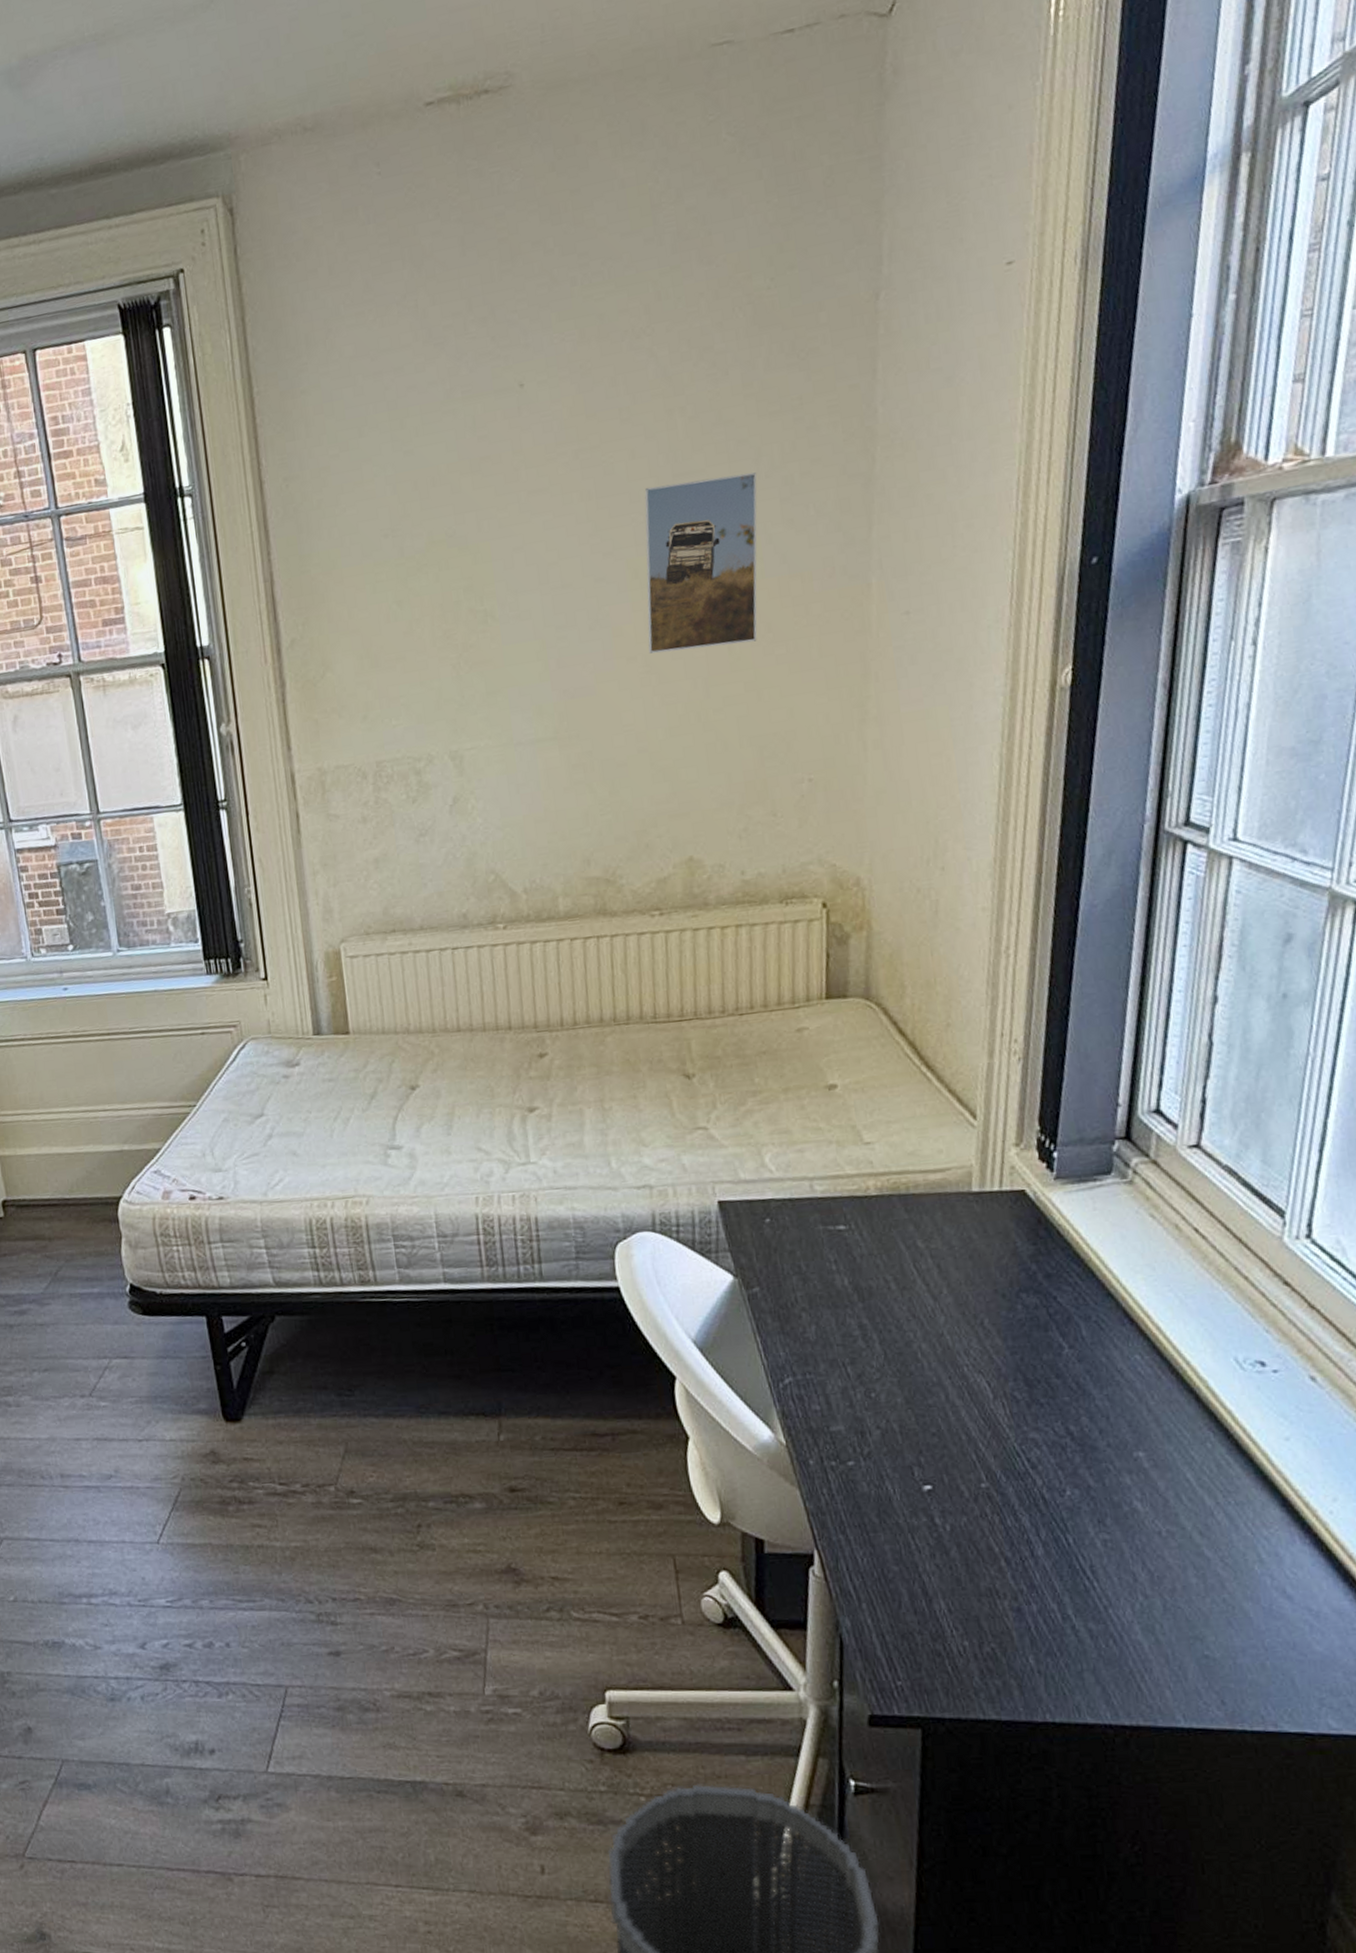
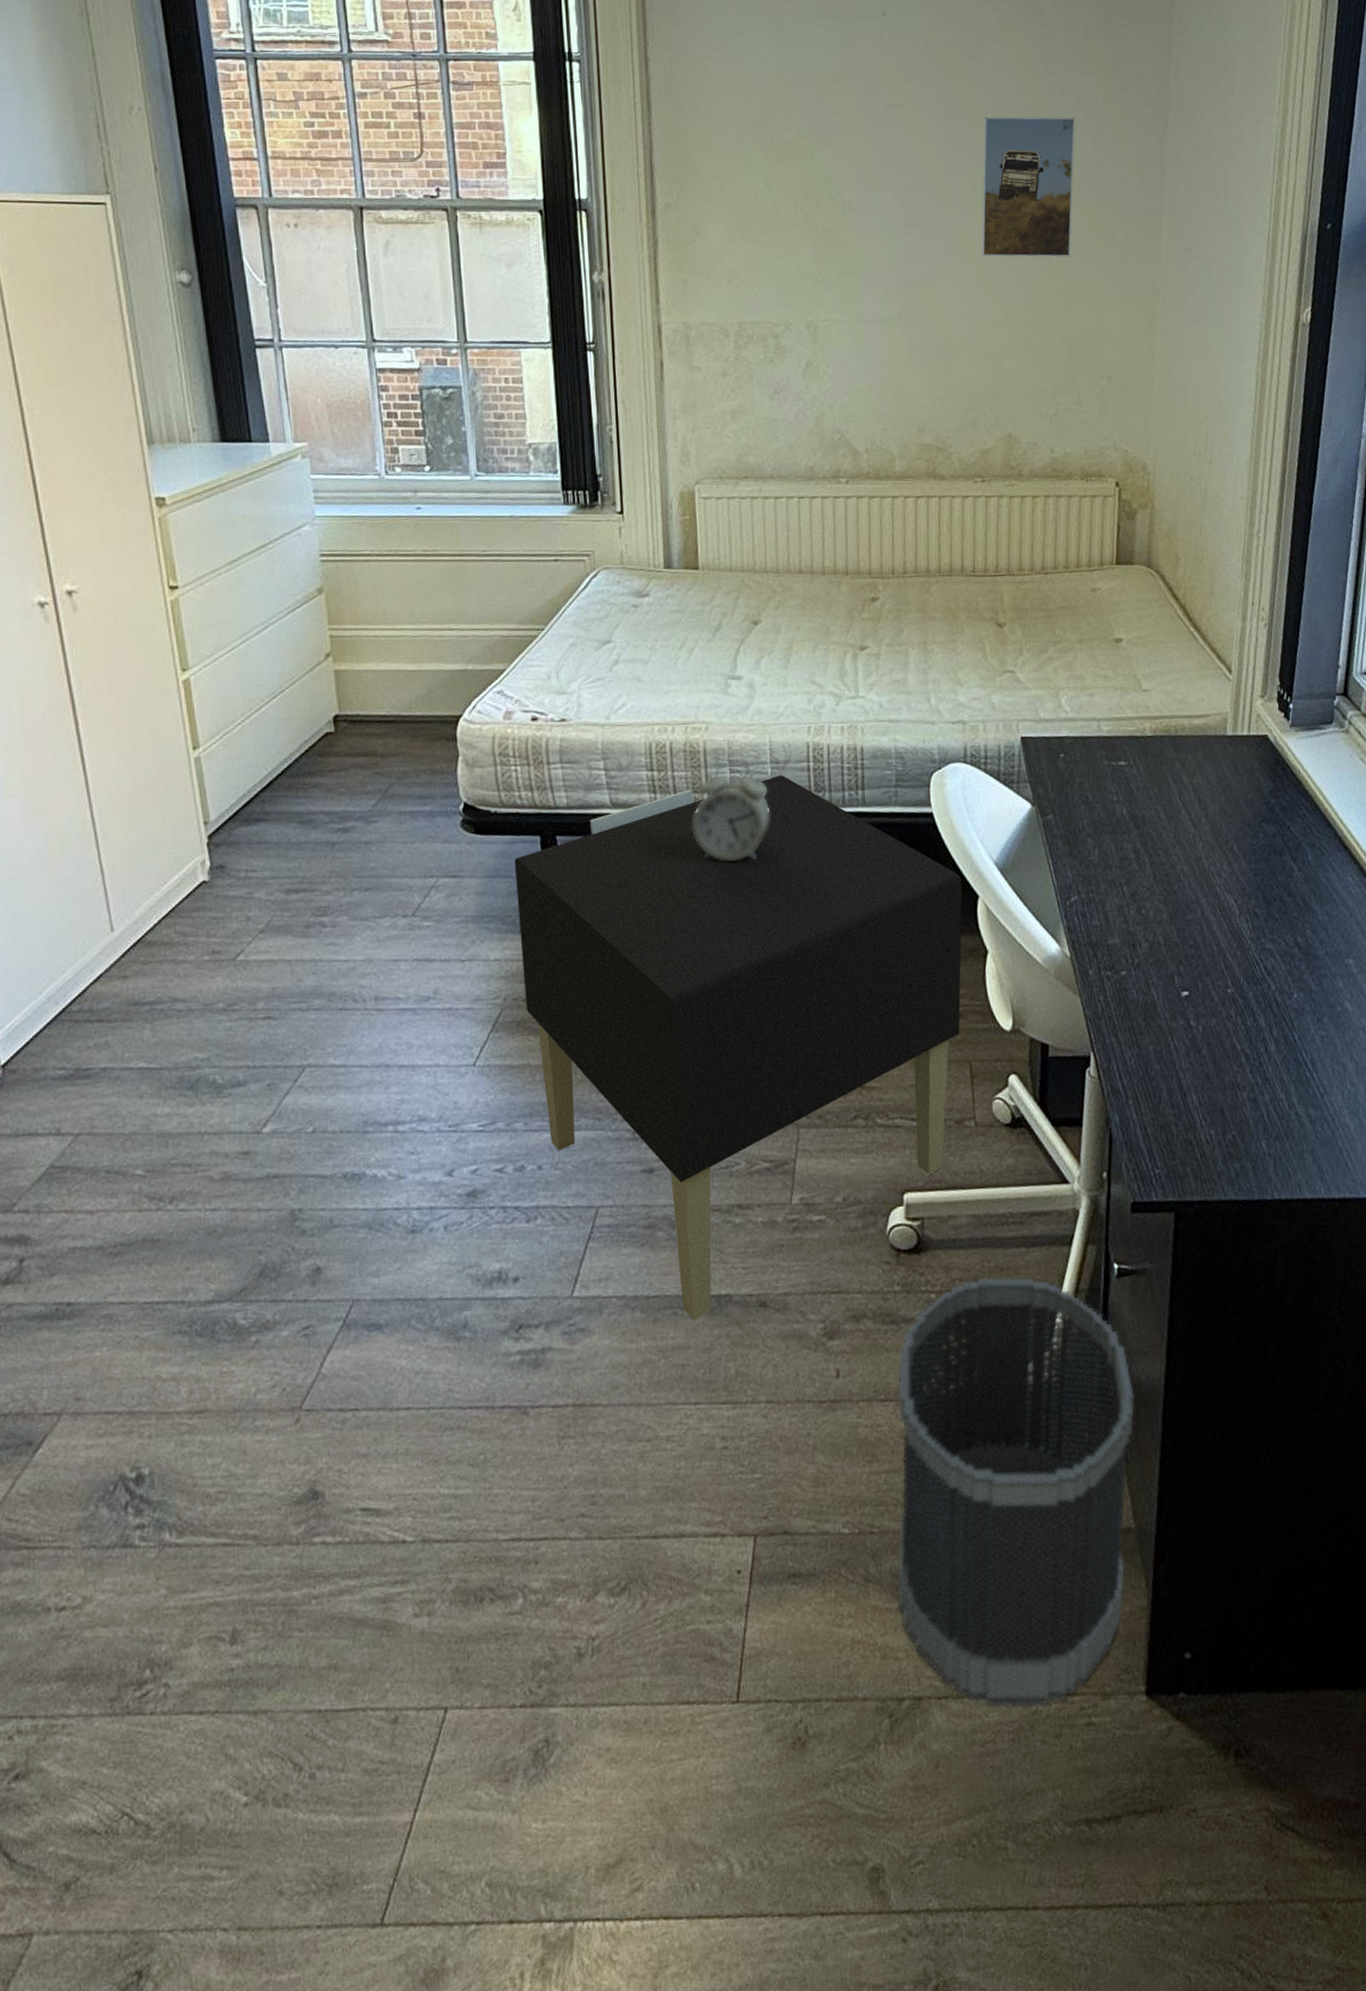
nightstand: none [182,1249,661,1805] -> present [514,774,963,1321]
alarm clock: none [359,1237,440,1340] -> present [693,762,770,861]

